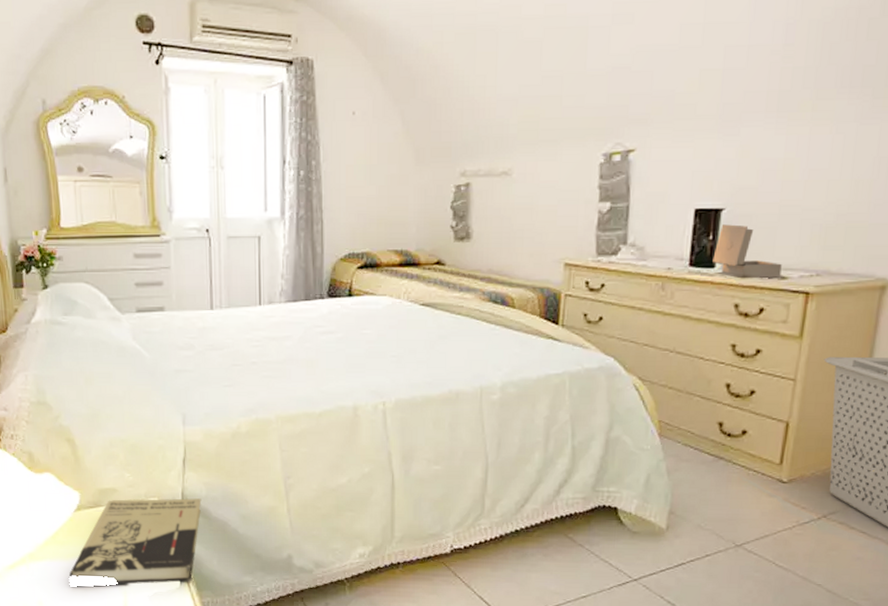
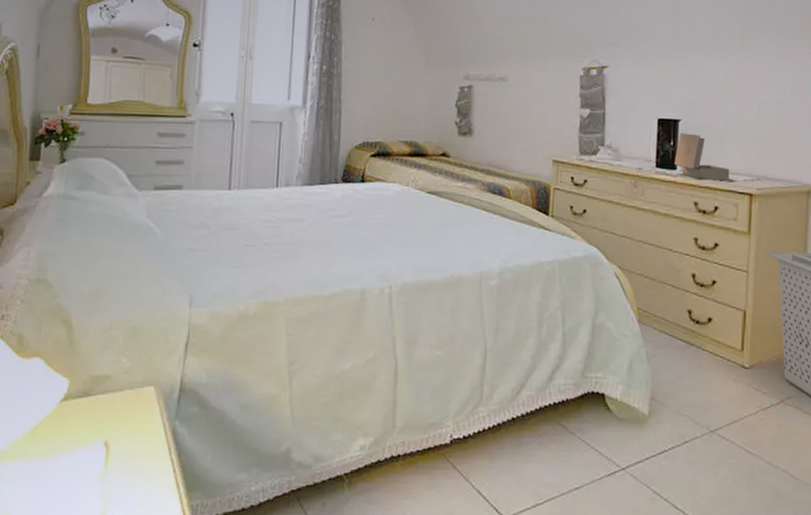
book: present [69,498,202,585] -> none [45,386,201,488]

